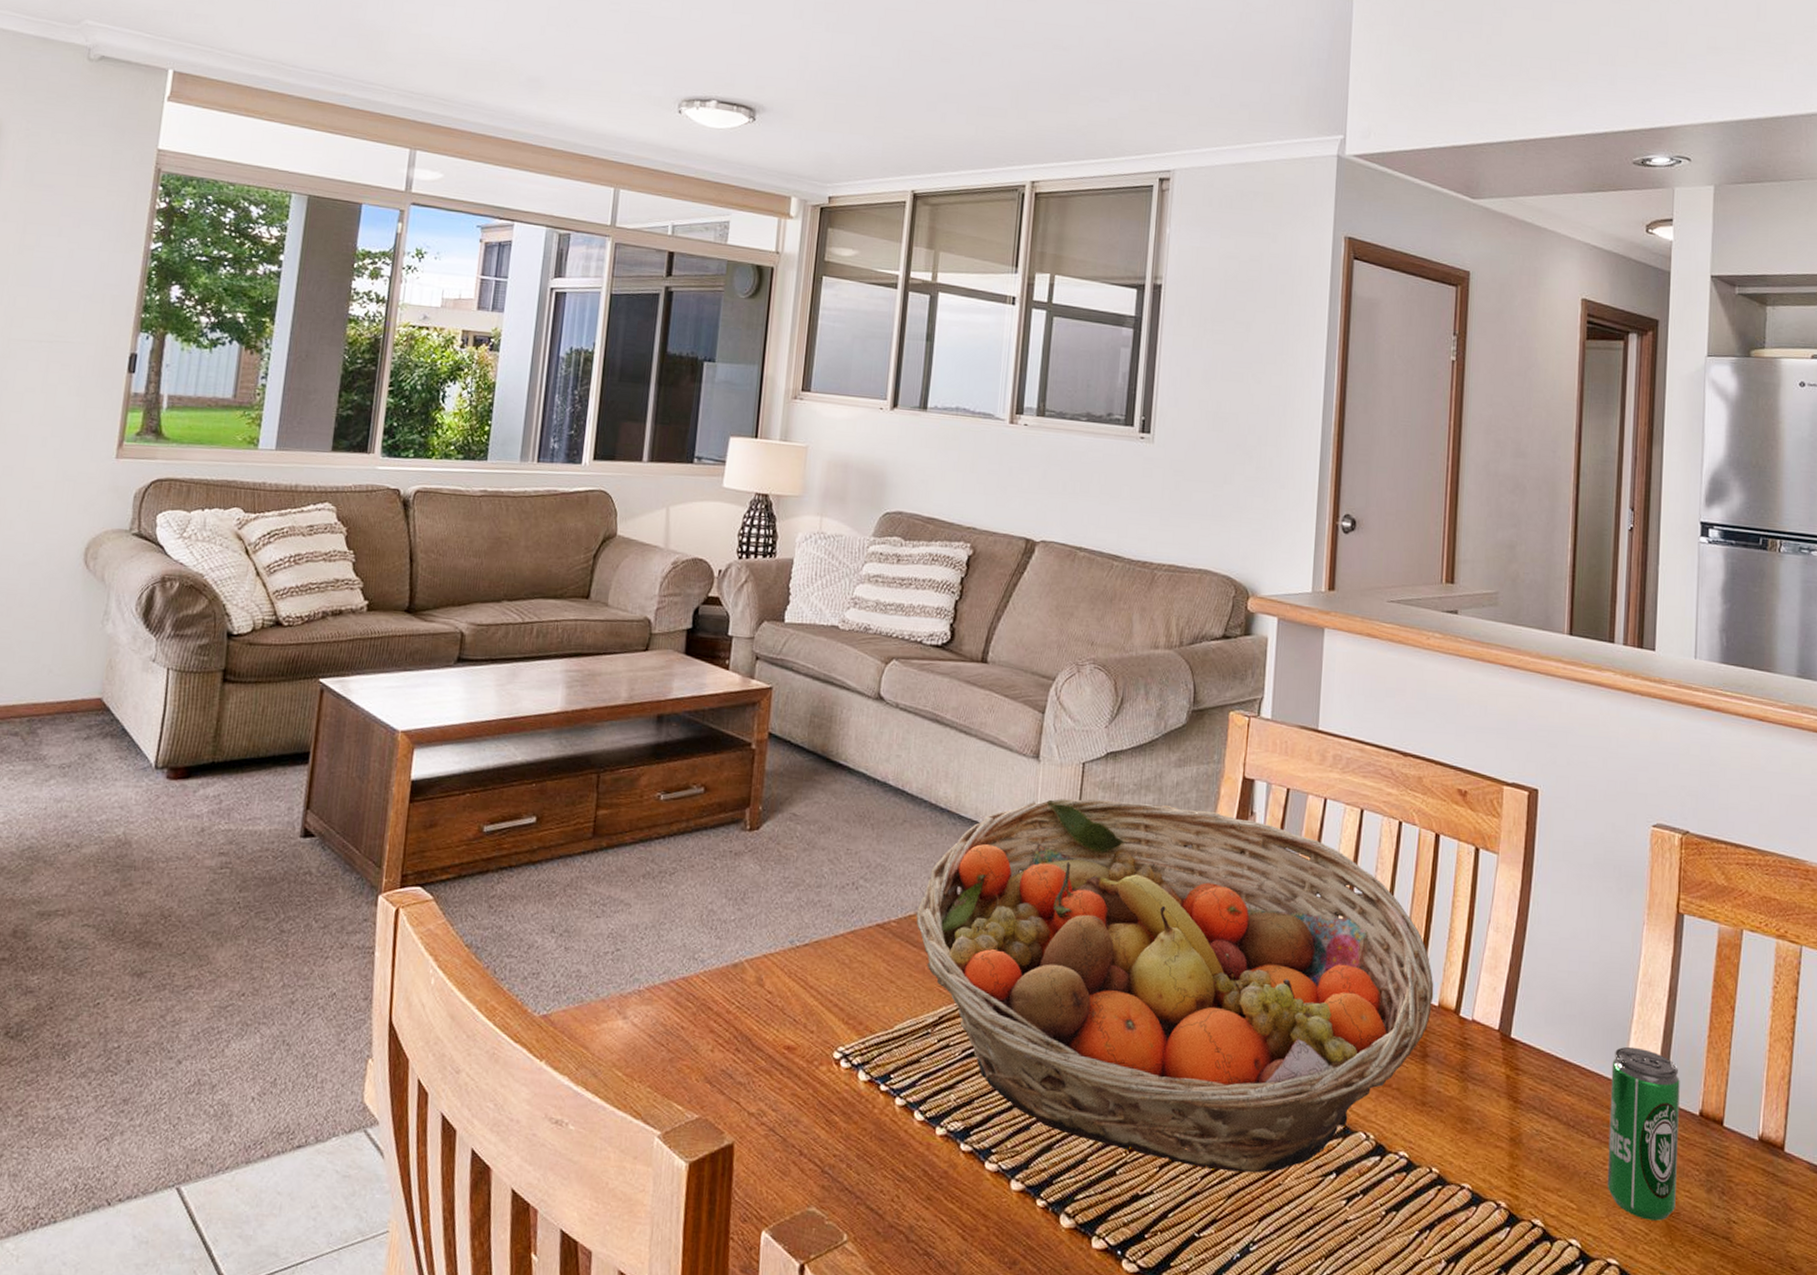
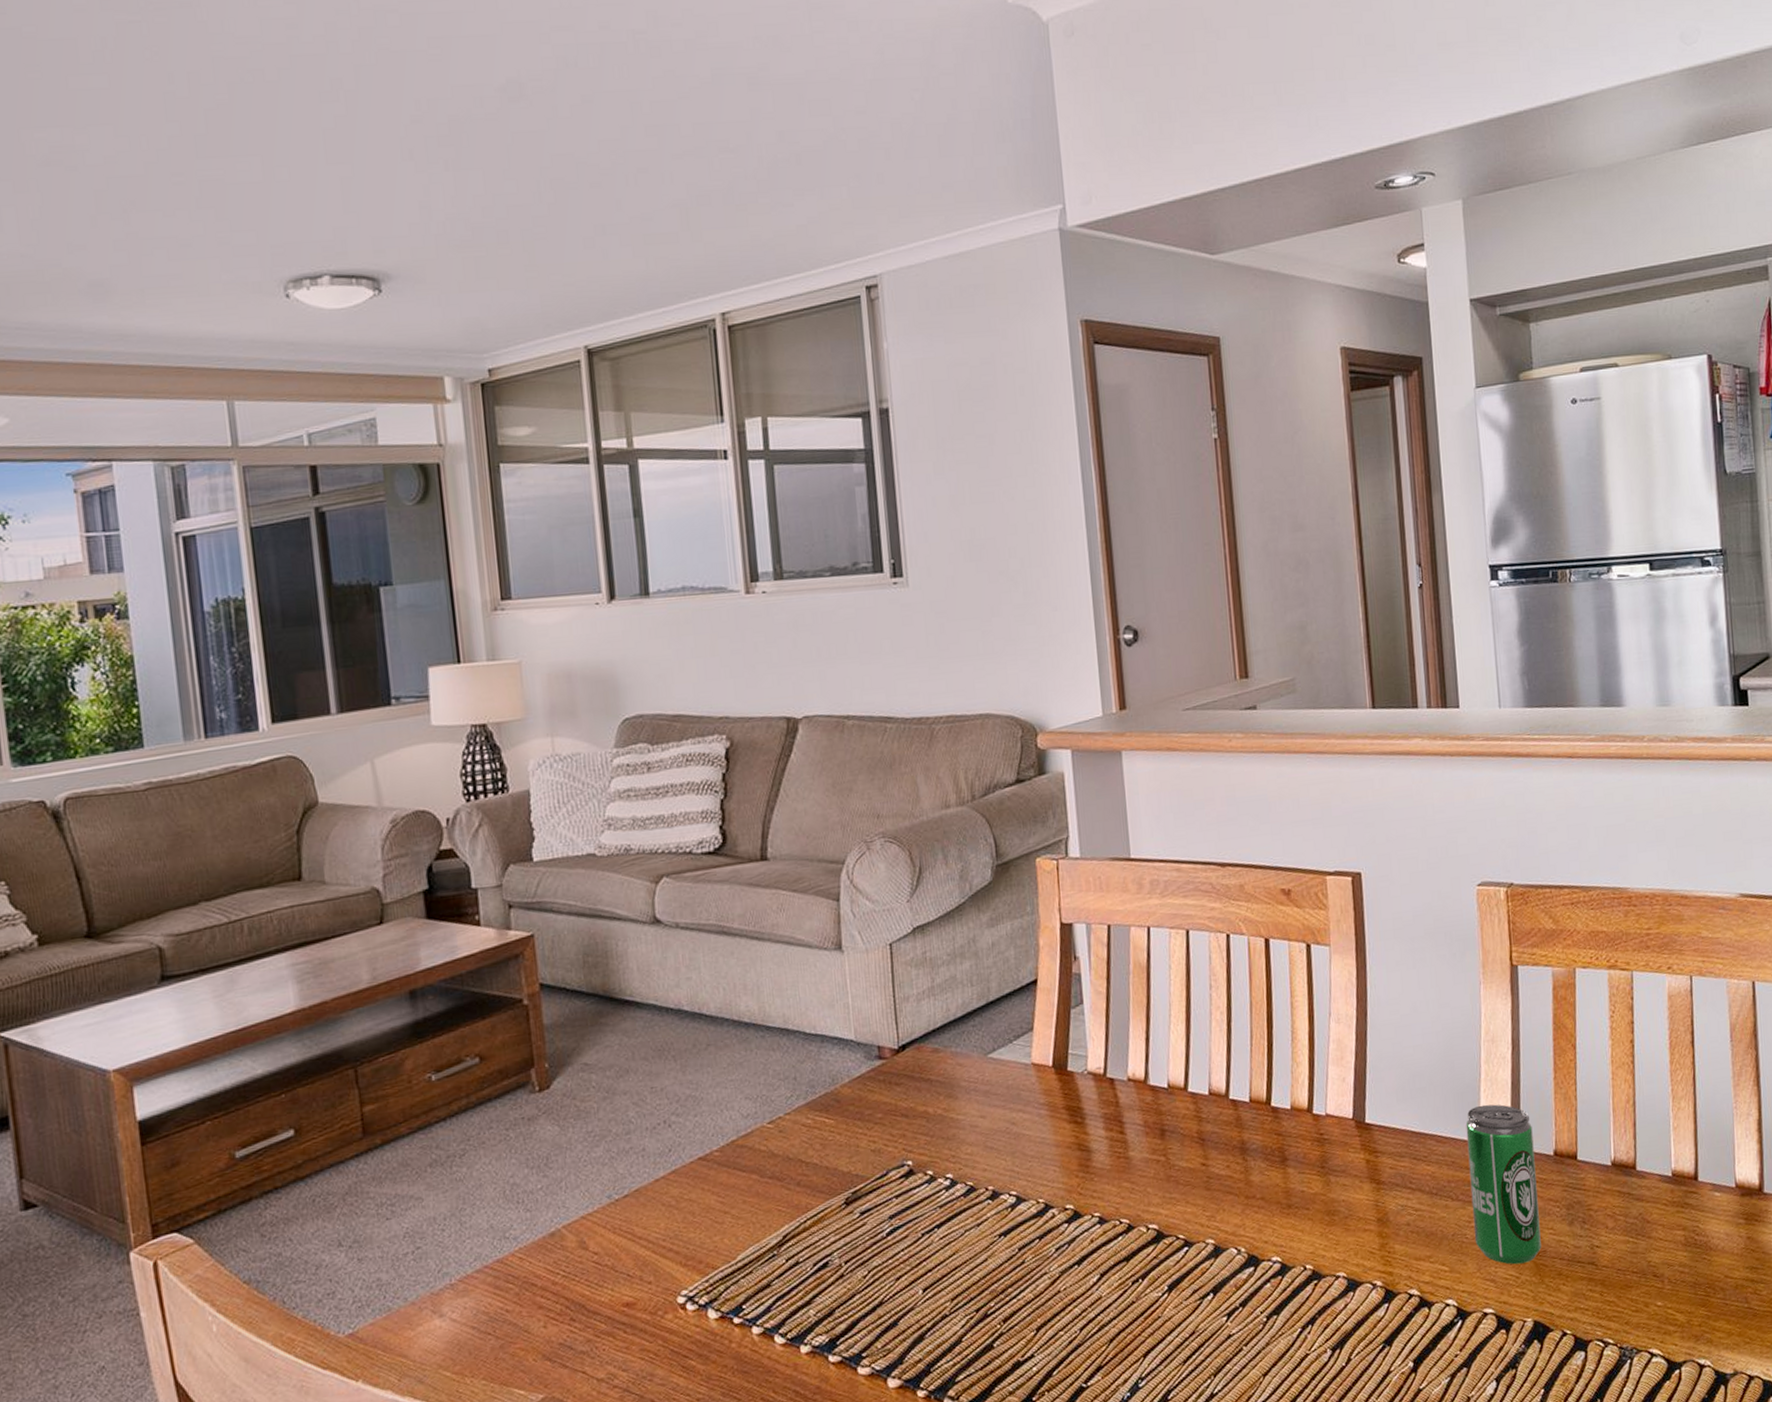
fruit basket: present [916,798,1434,1173] -> none [739,965,1285,1322]

